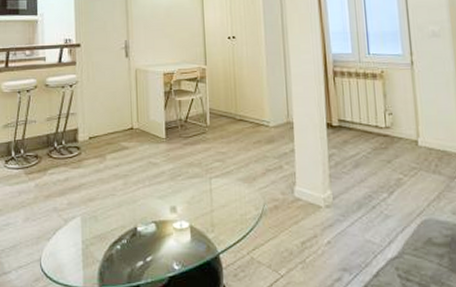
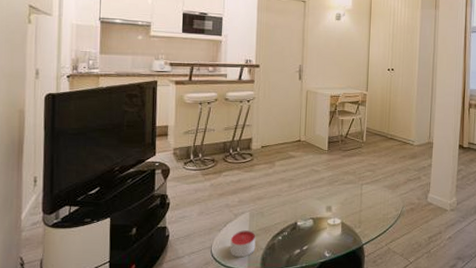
candle: none [61,239,91,272] -> present [230,230,256,258]

